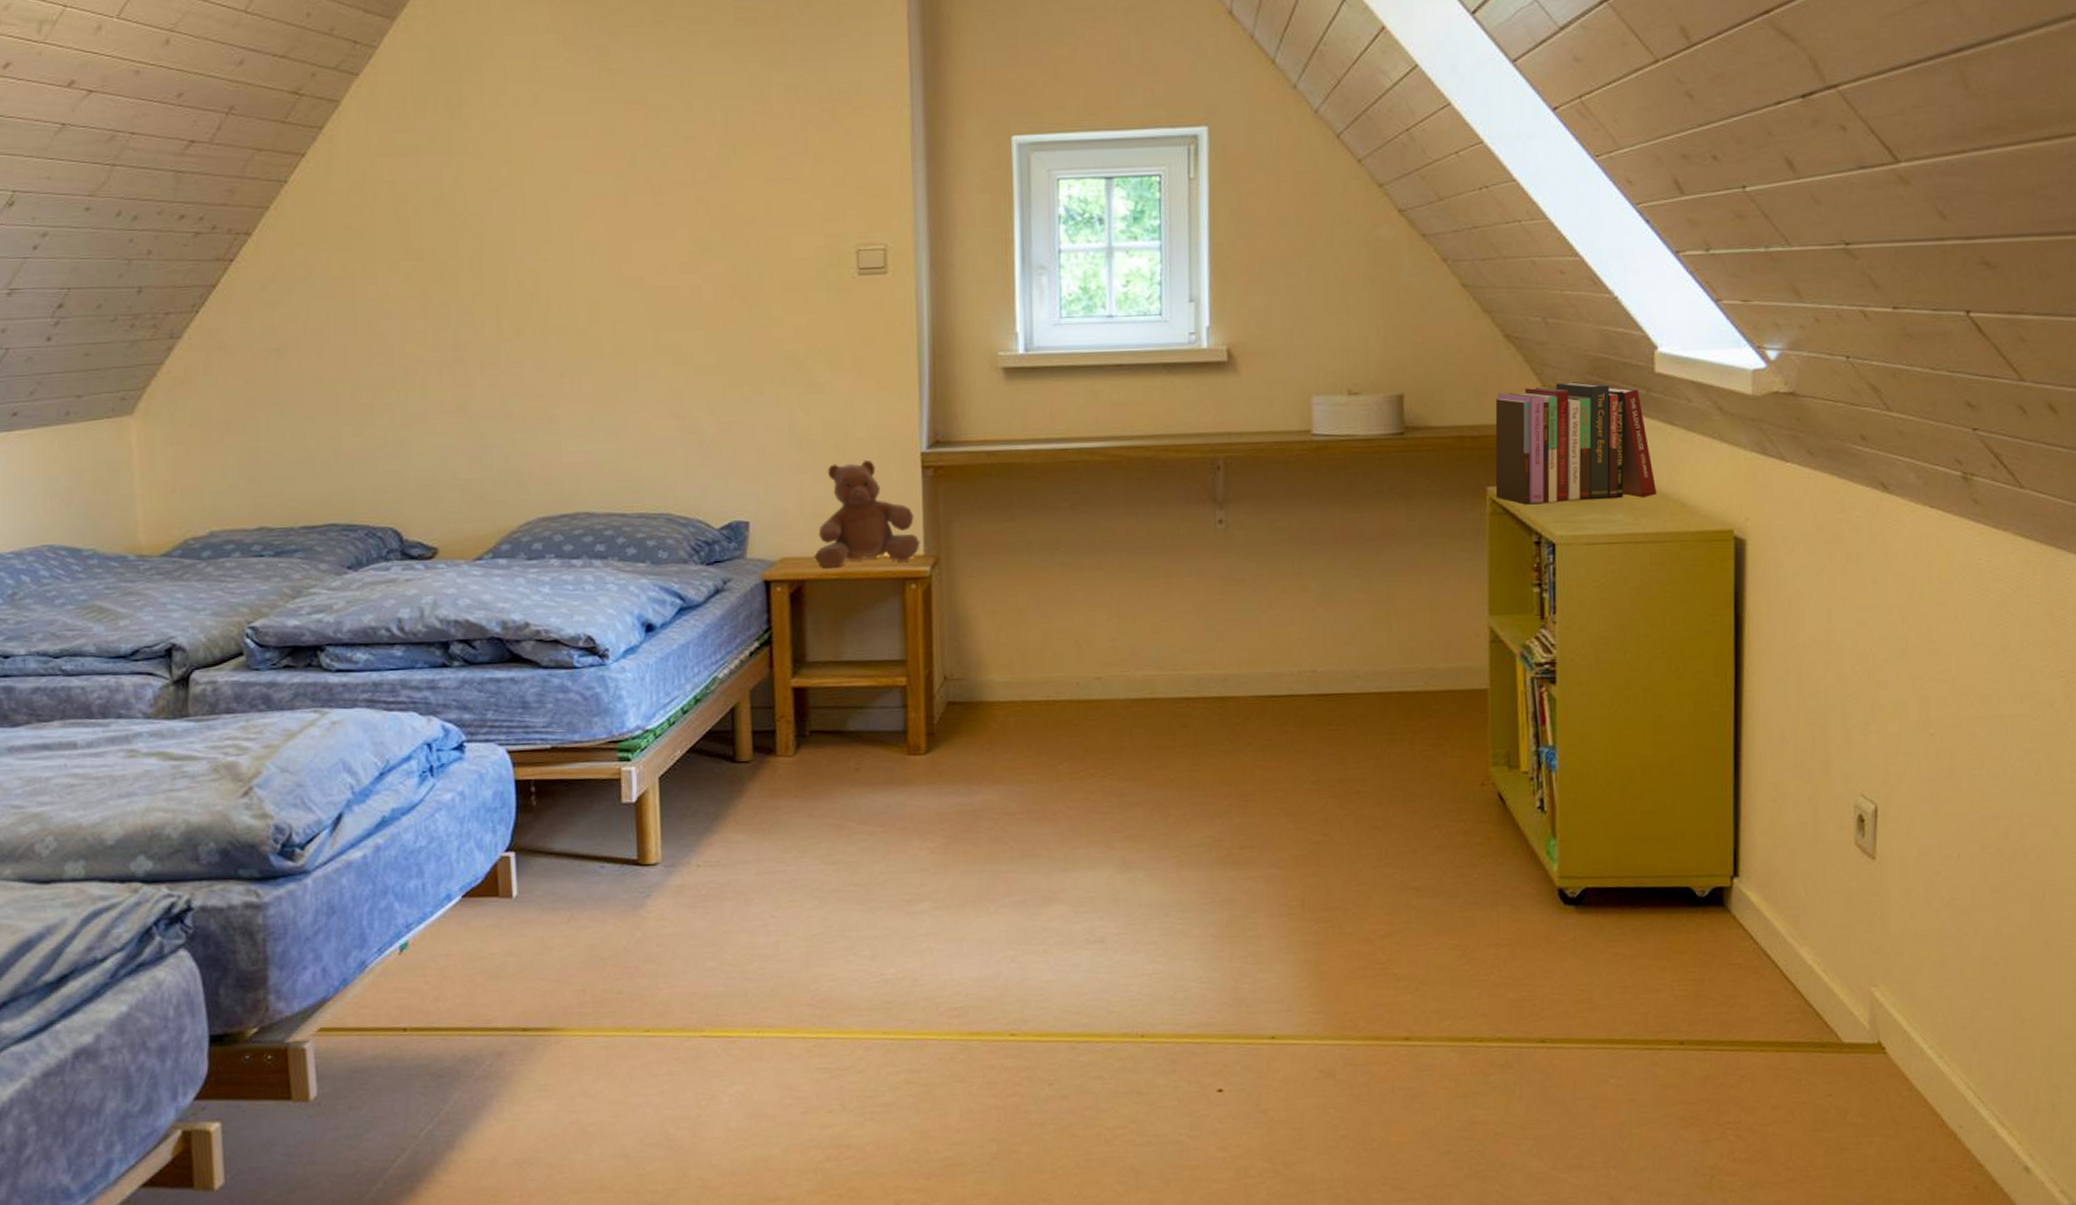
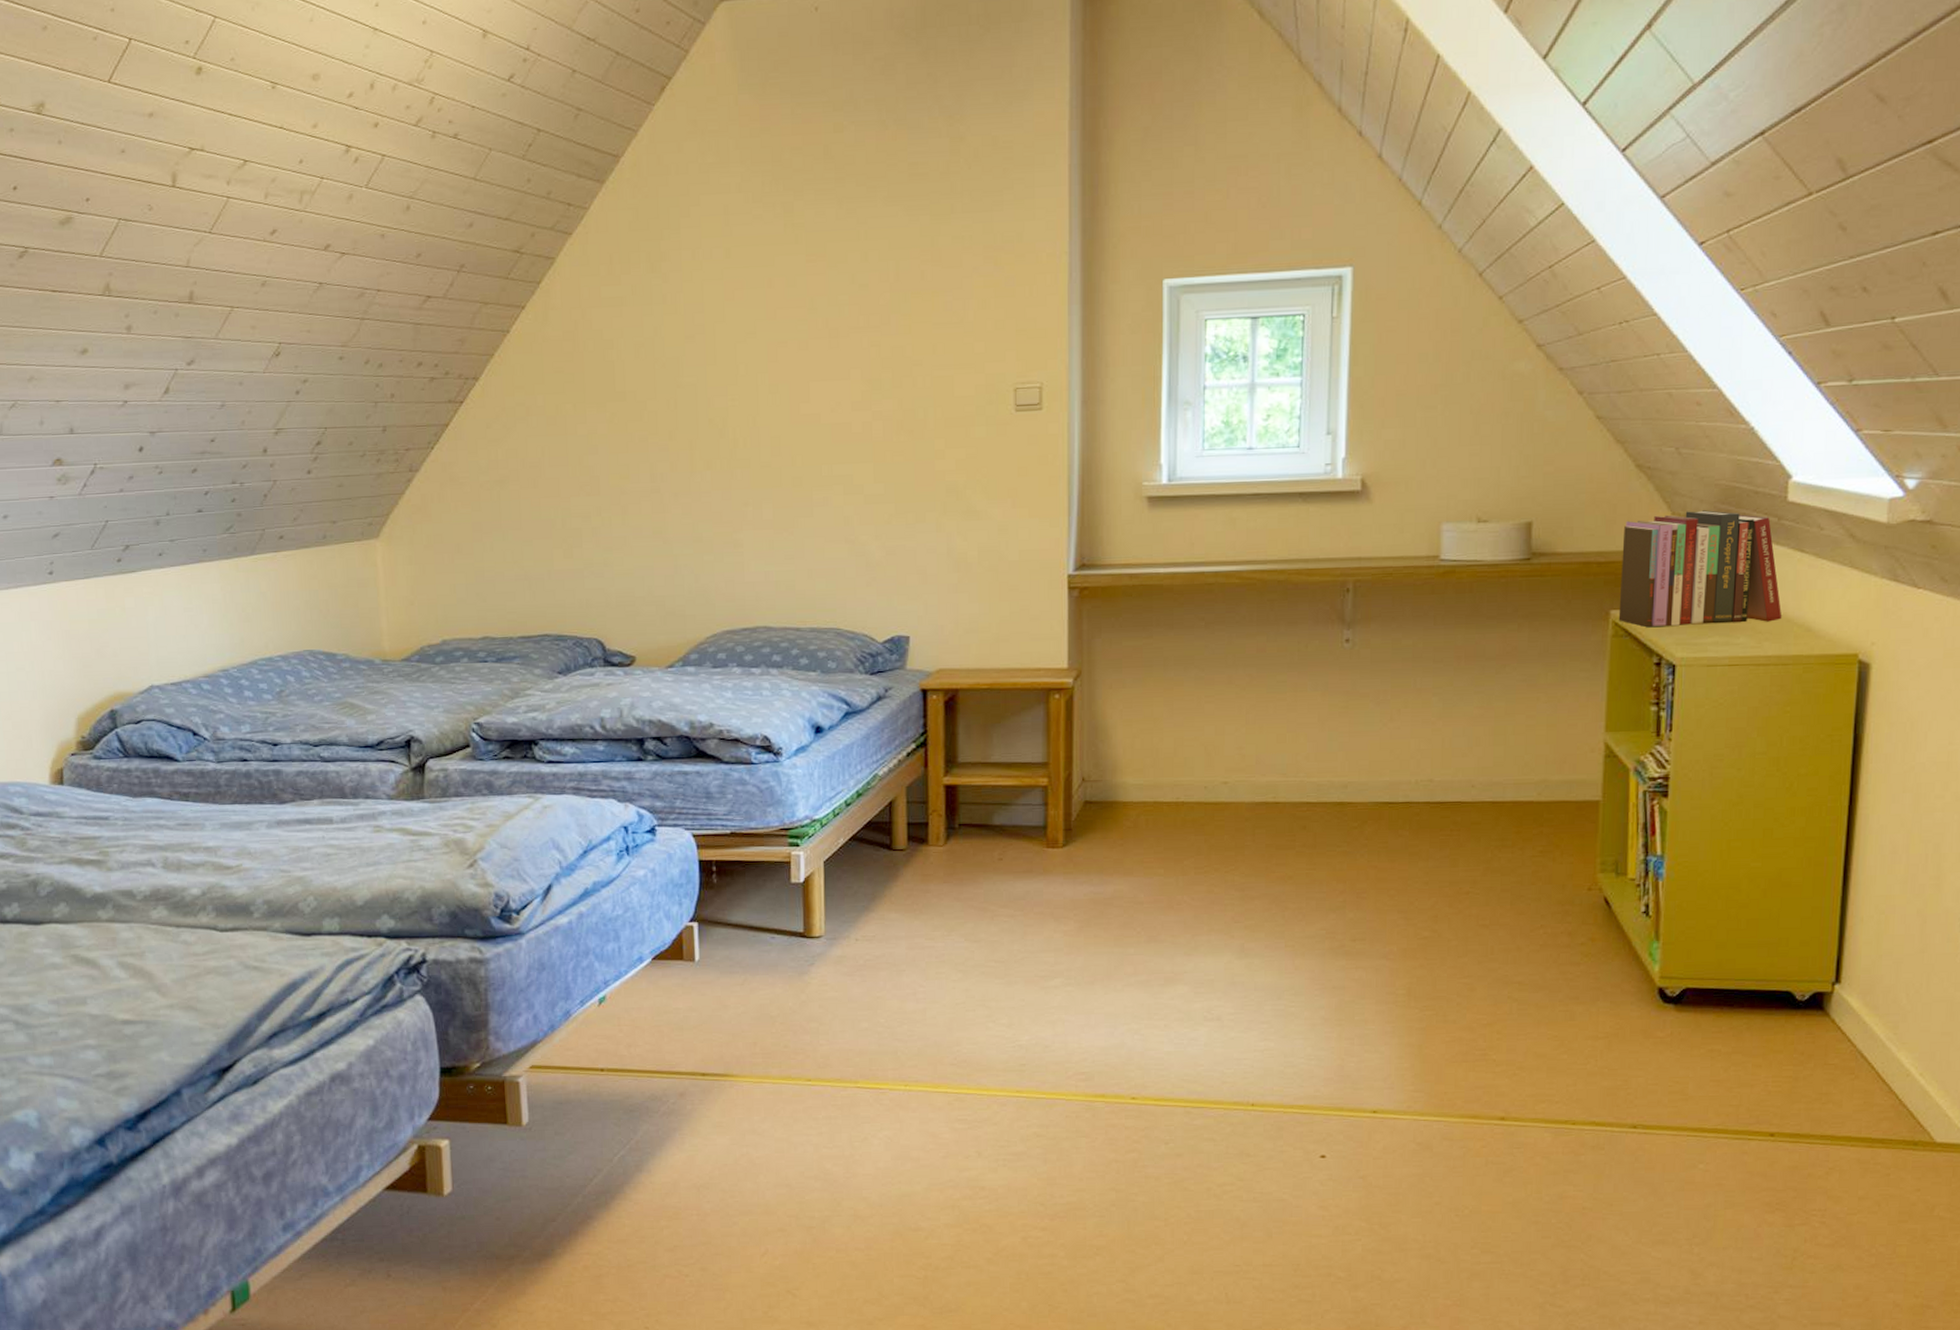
teddy bear: present [814,459,921,568] -> none [967,581,1065,679]

